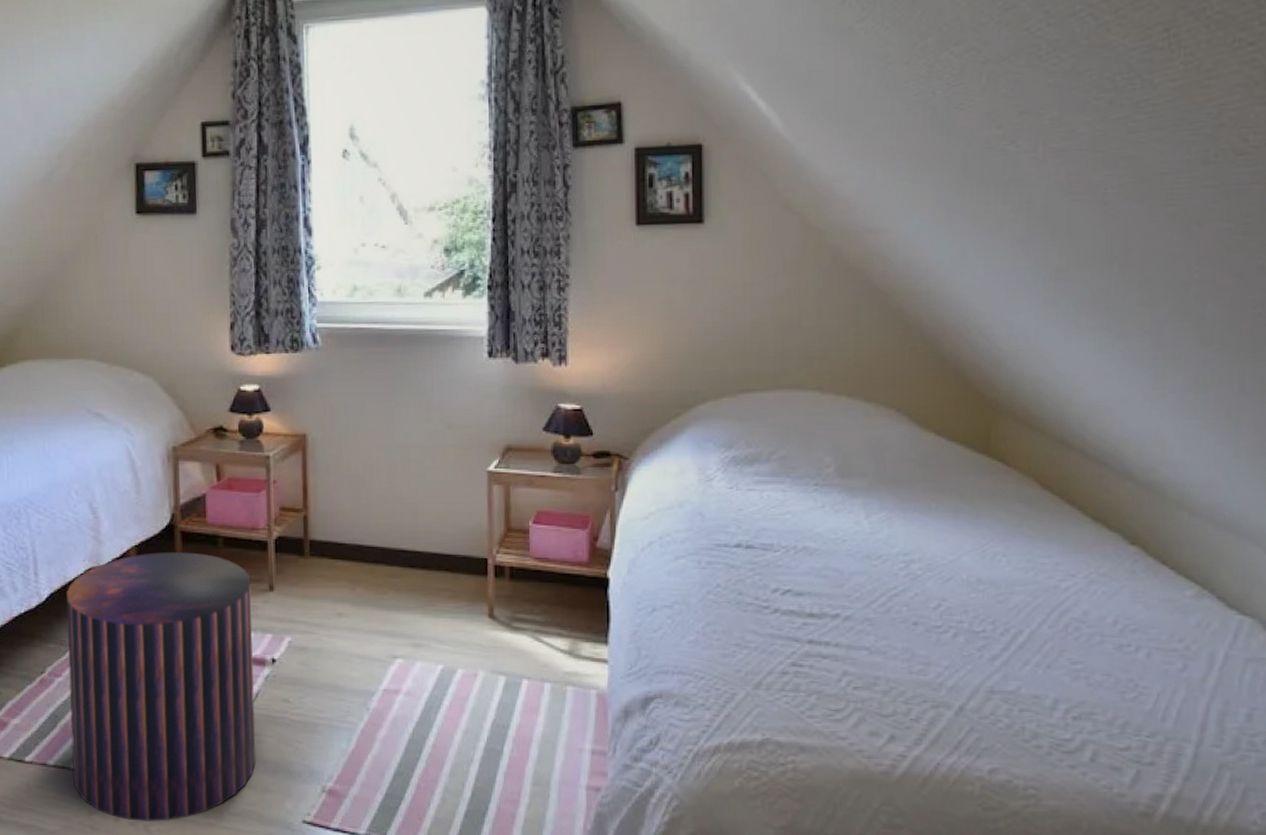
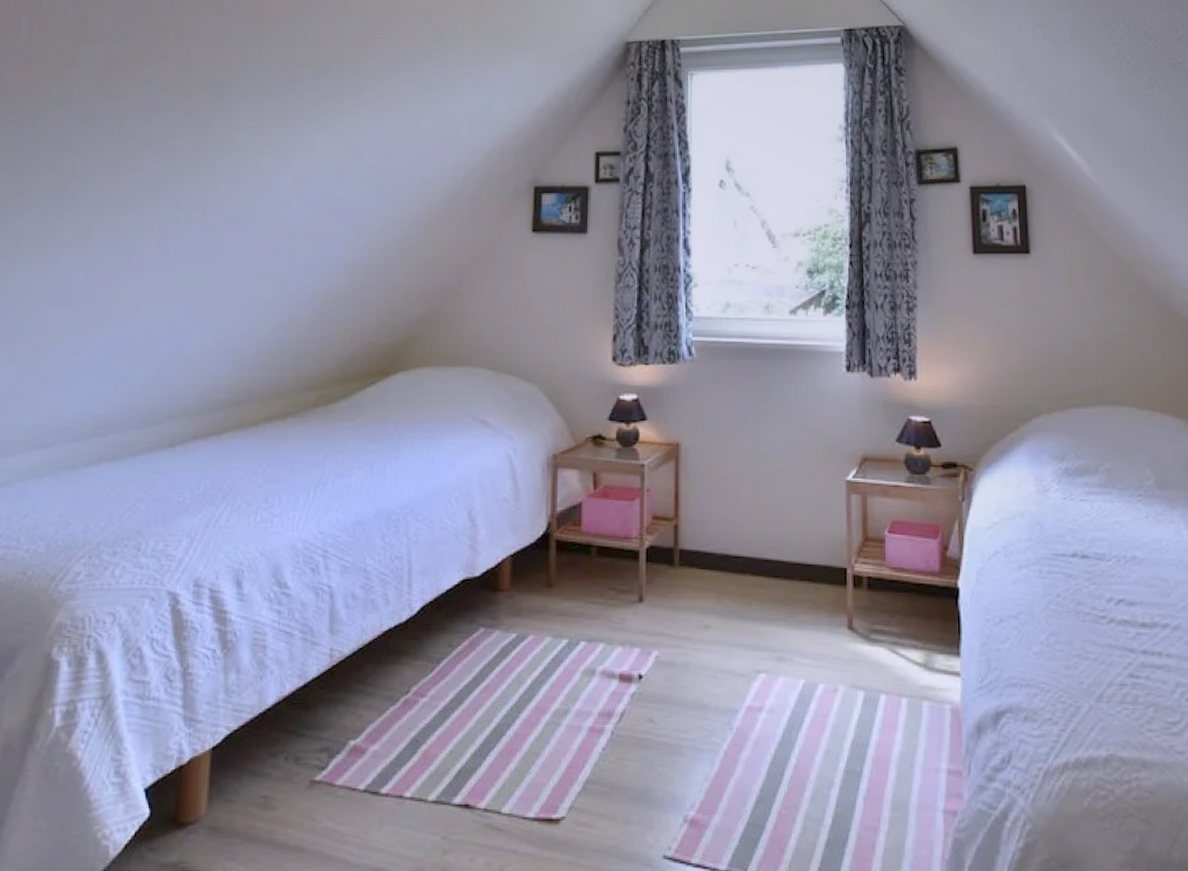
stool: present [66,551,256,822] -> none [430,561,621,862]

